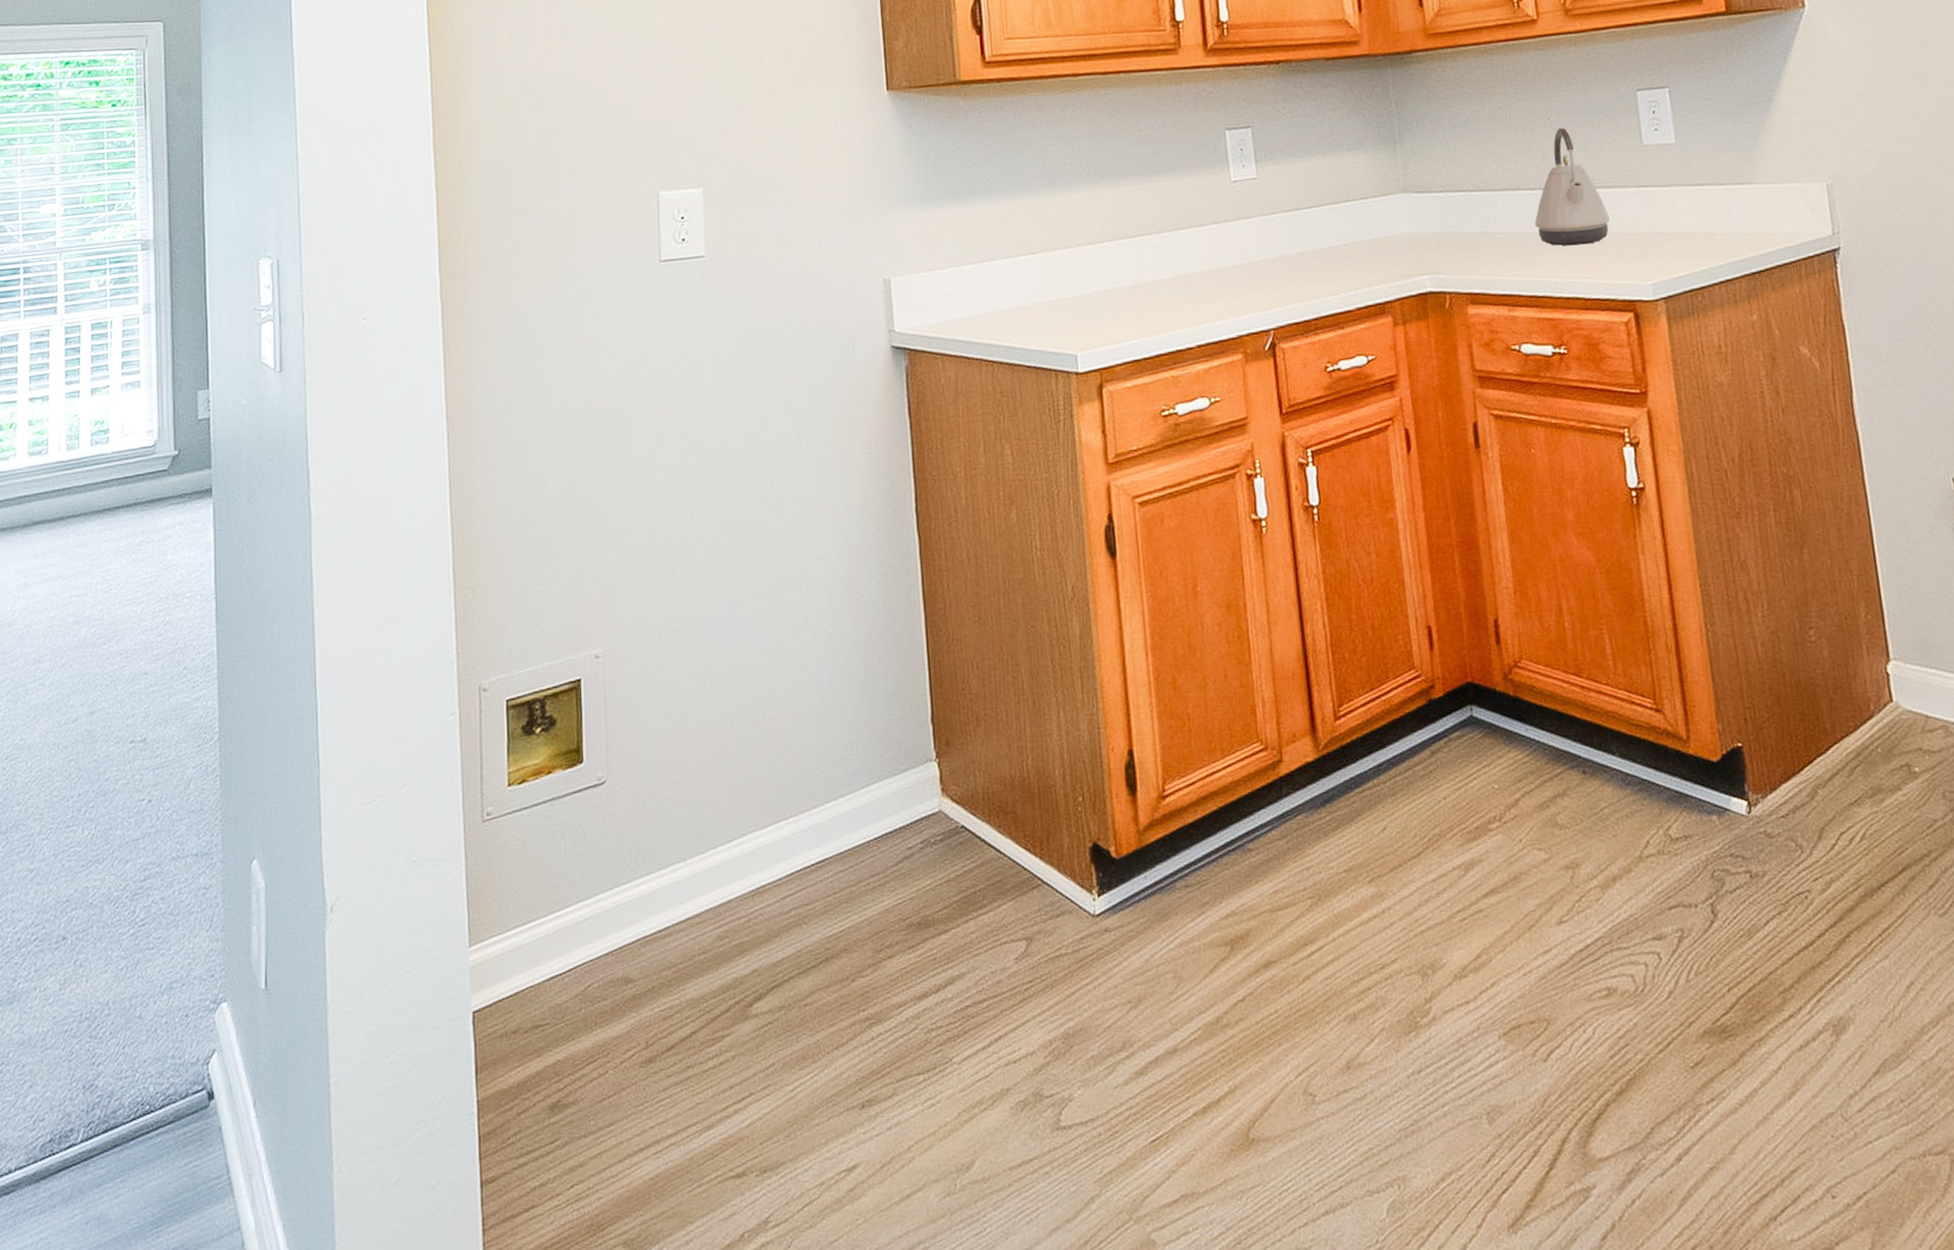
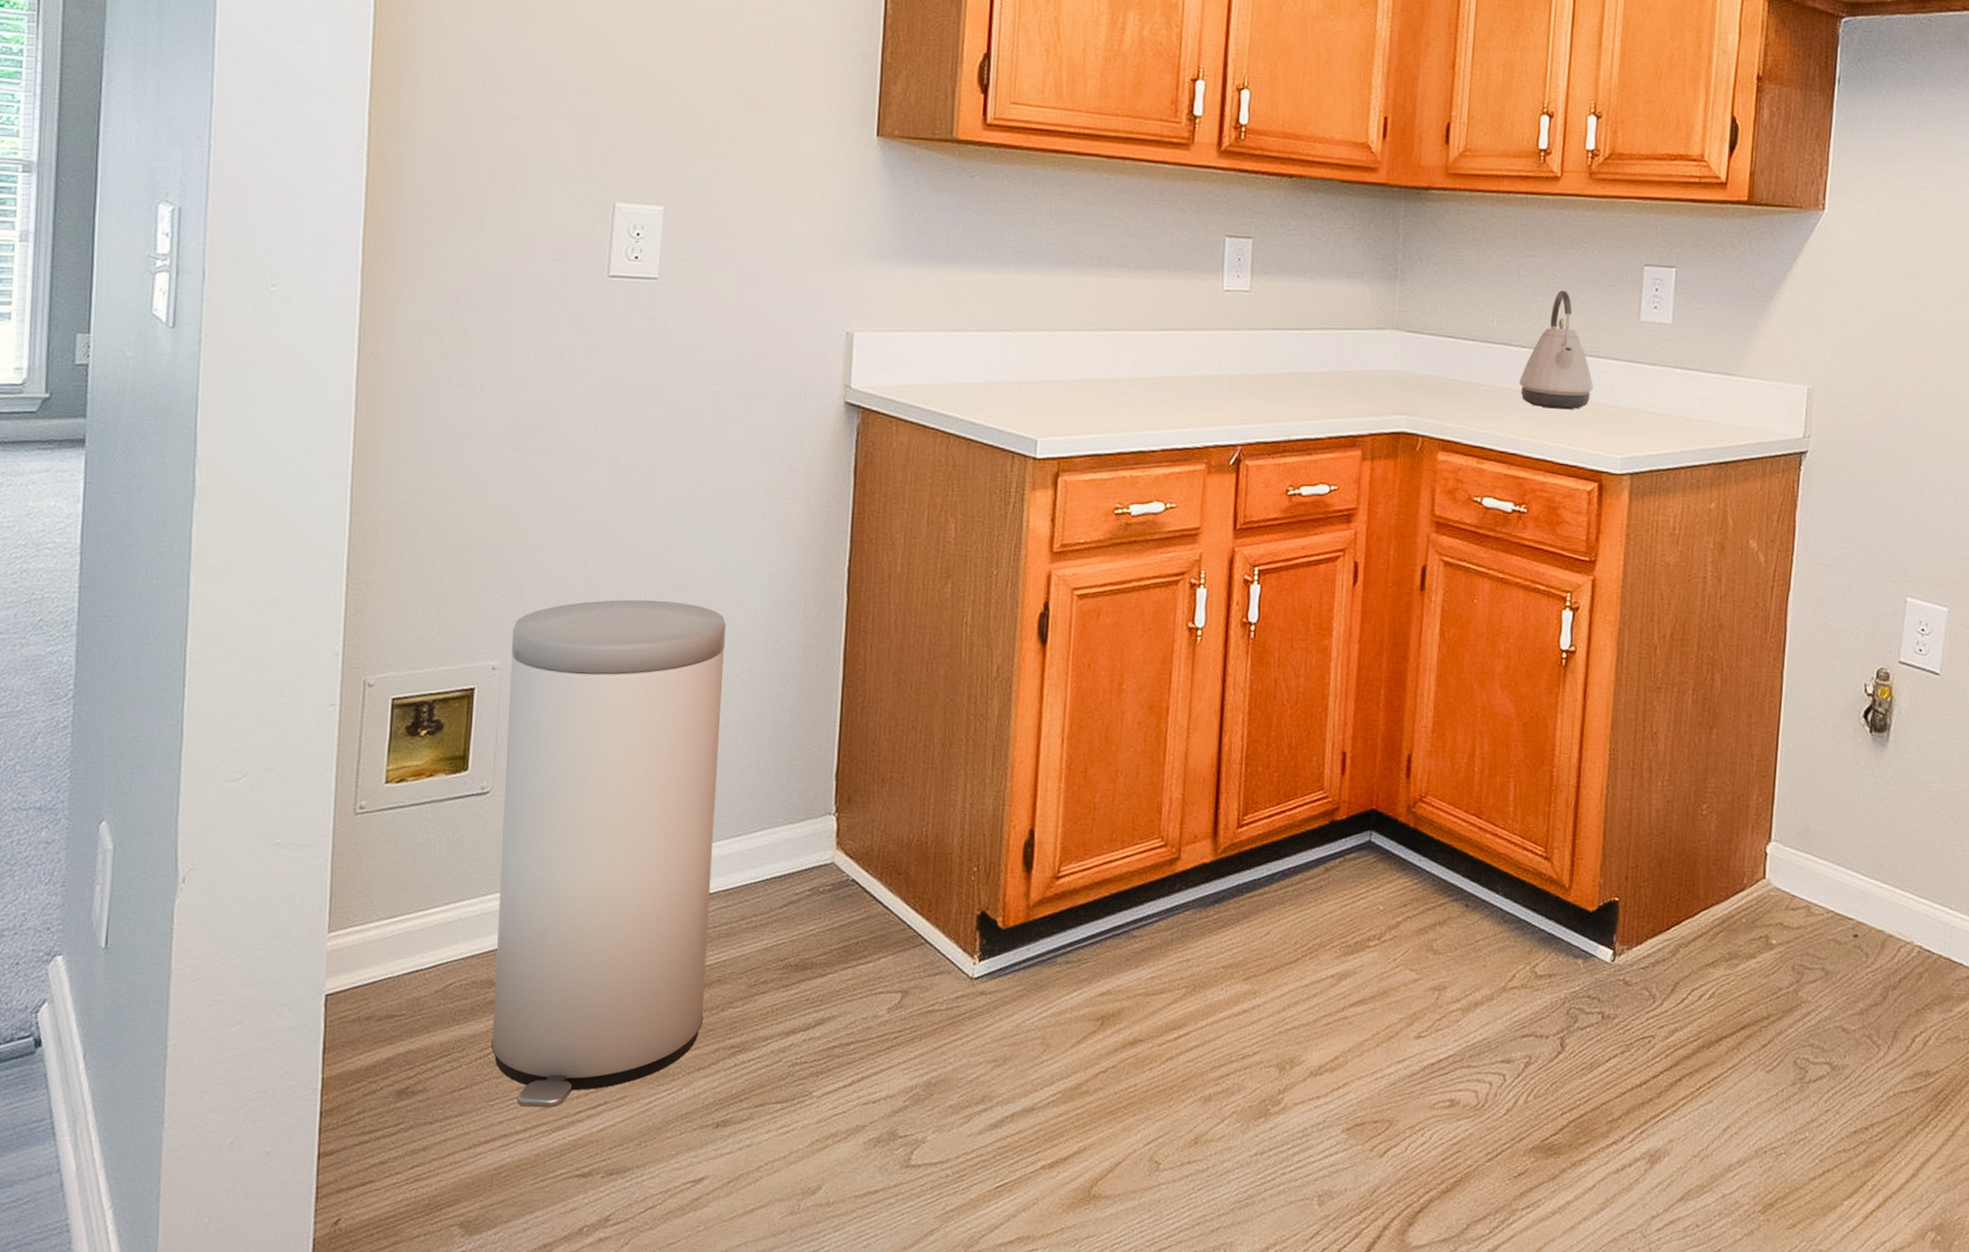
pedal bin: none [609,565,836,1109] -> present [491,599,727,1109]

